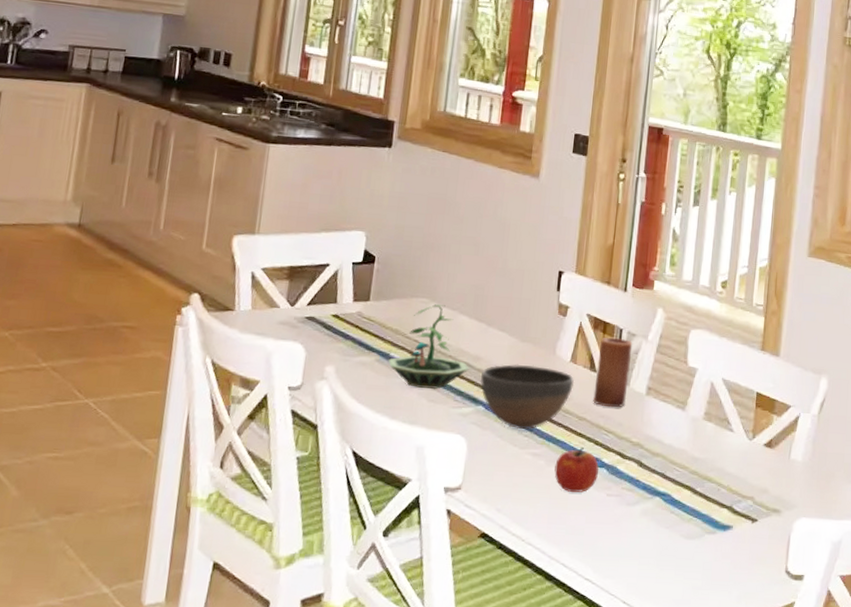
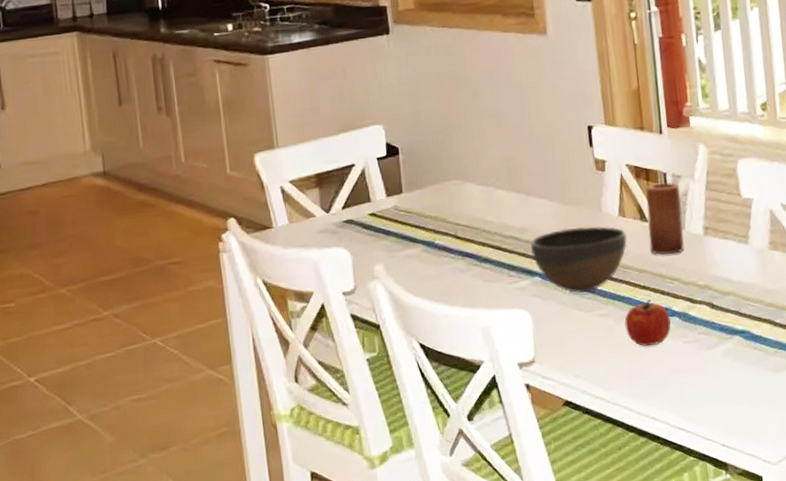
terrarium: present [388,303,469,390] -> none [434,182,517,271]

